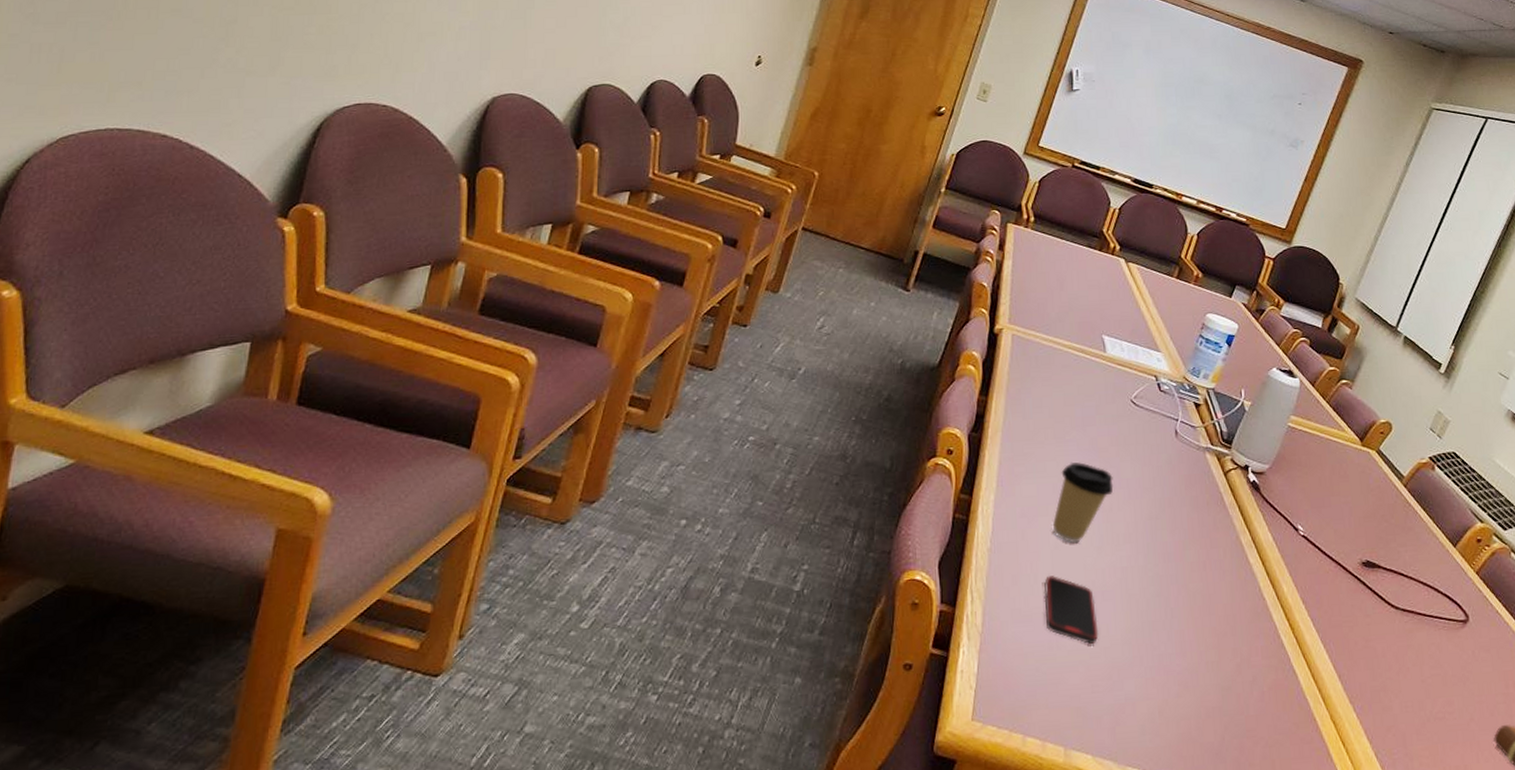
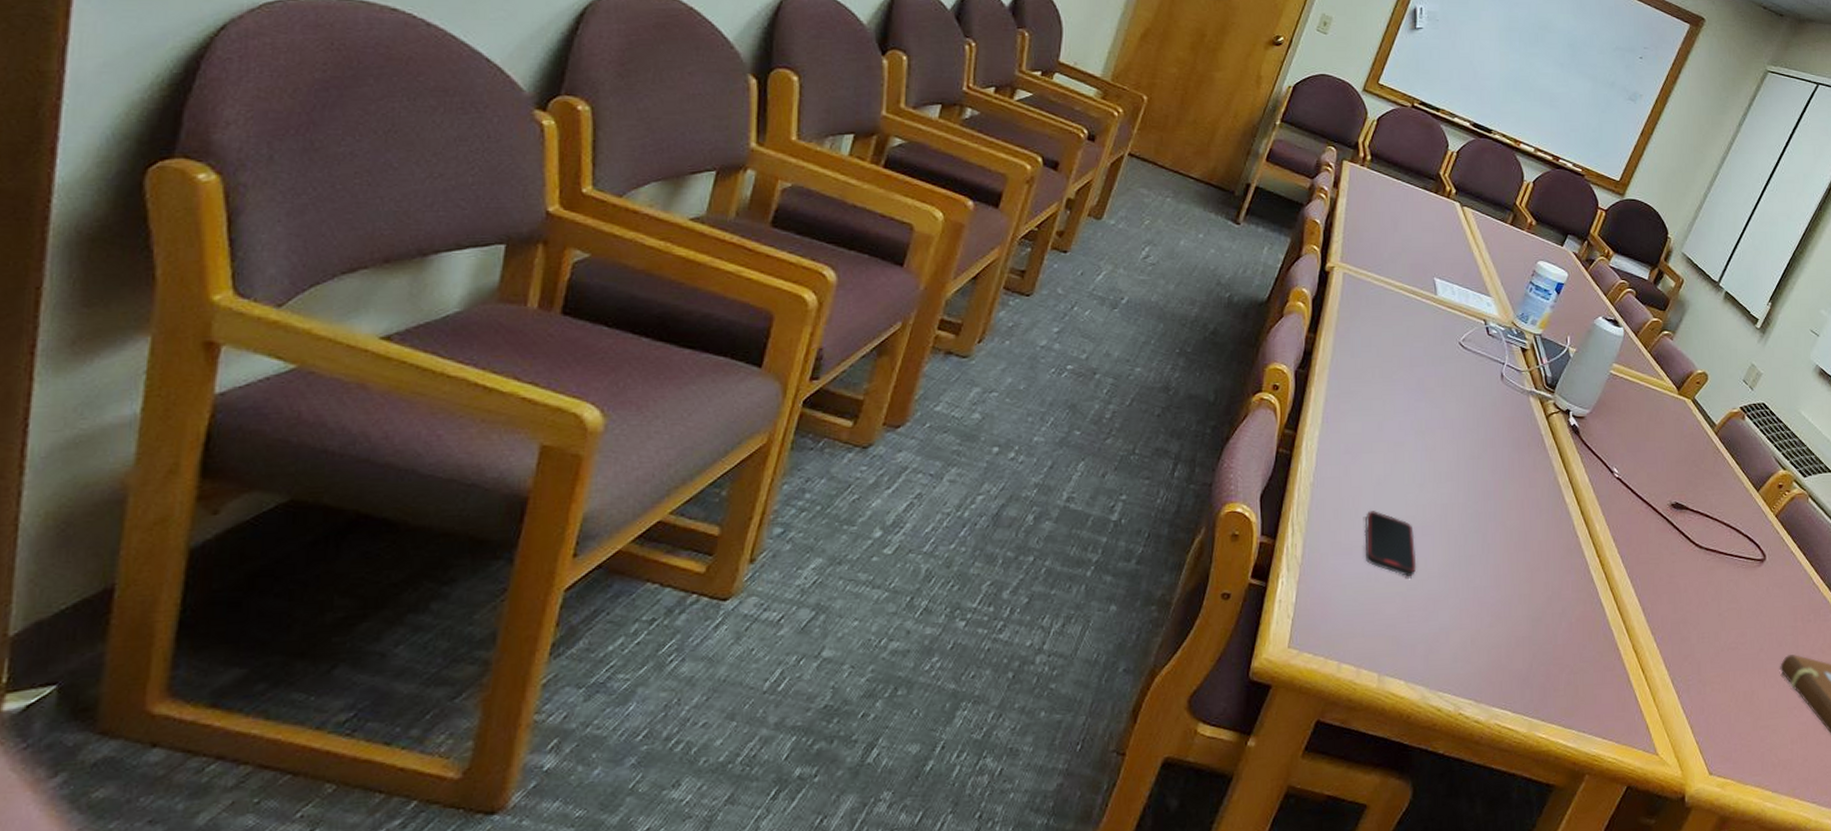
coffee cup: present [1052,461,1114,544] -> none [1376,401,1438,480]

